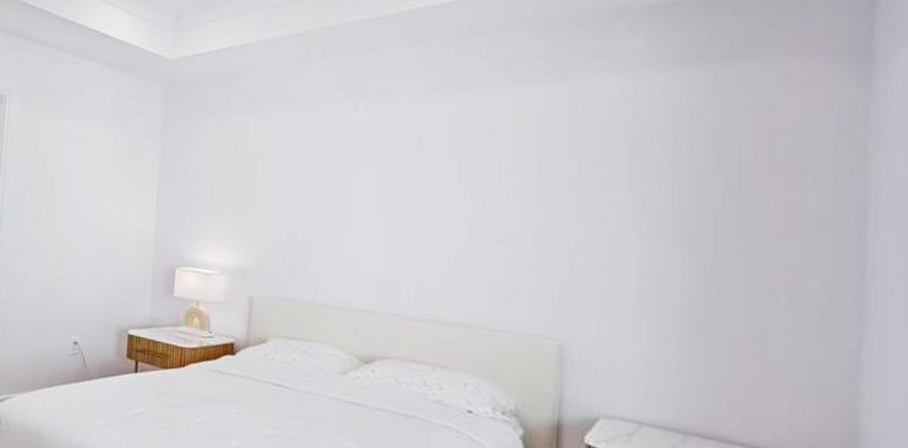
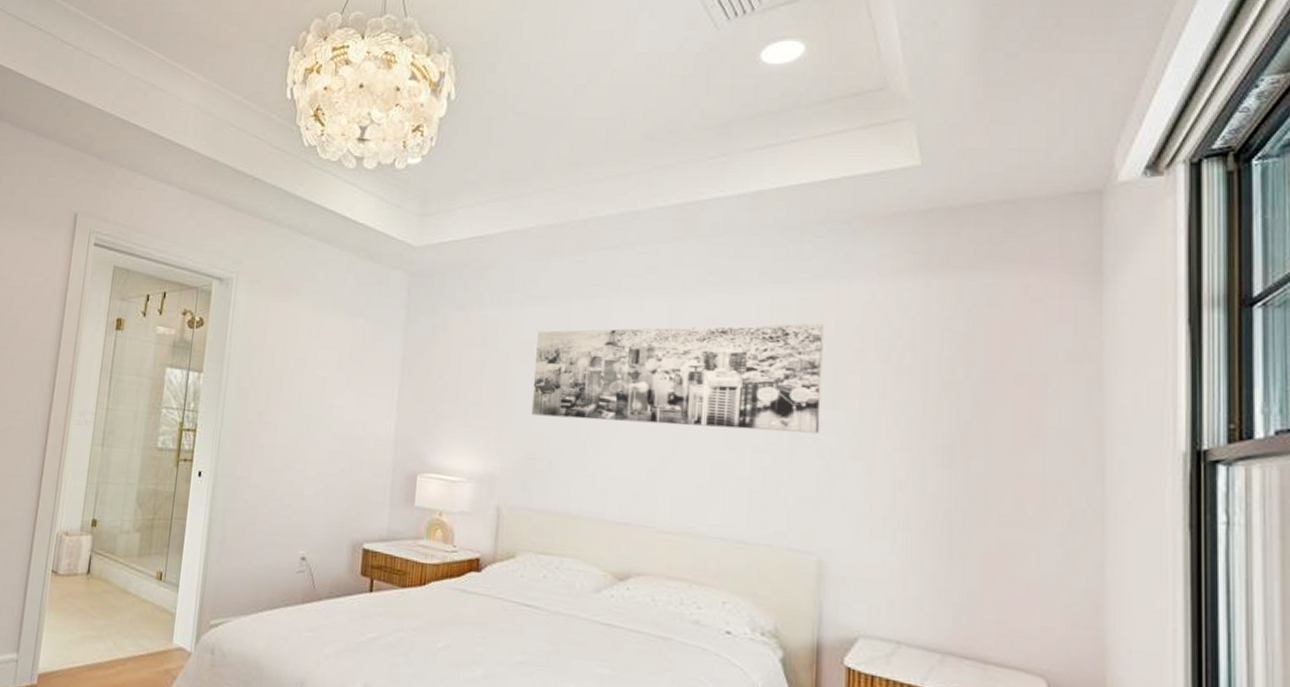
wall art: none [280,119,570,225] -> present [531,323,824,434]

